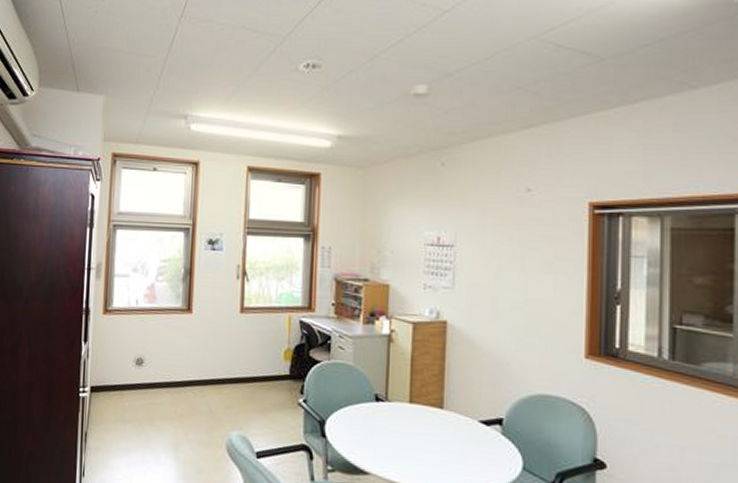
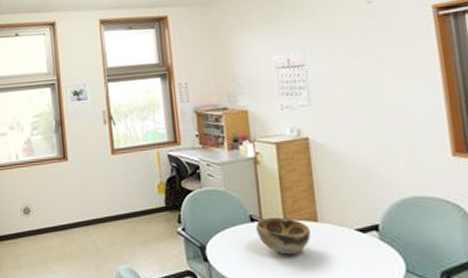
decorative bowl: none [380,398,434,440] -> present [256,217,311,255]

